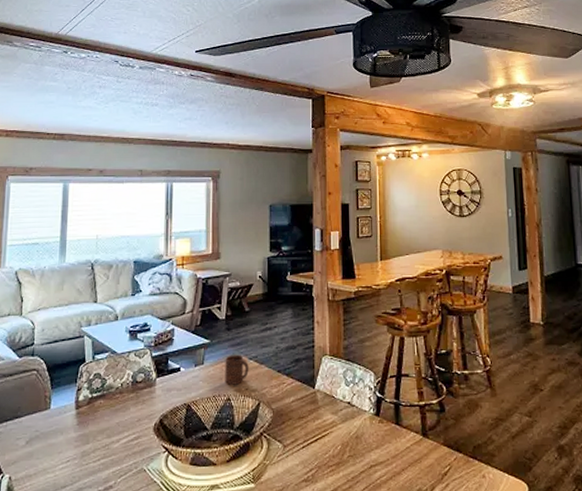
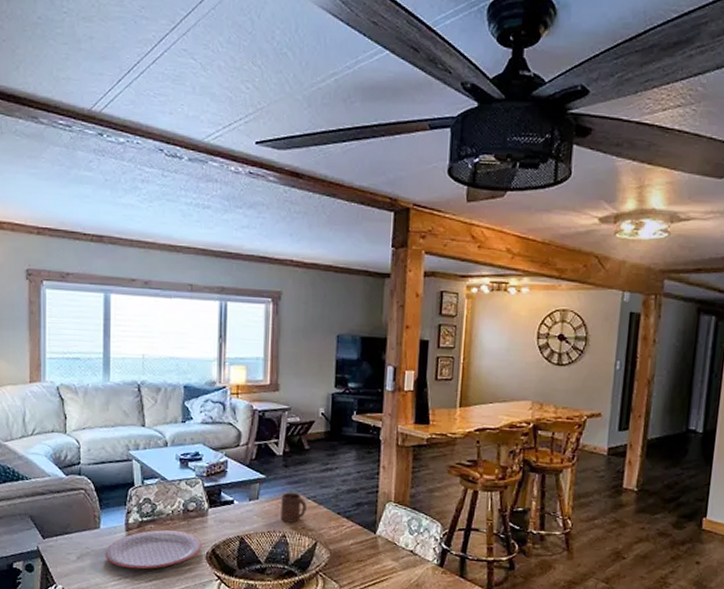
plate: none [54,403,151,449] -> present [105,529,203,569]

